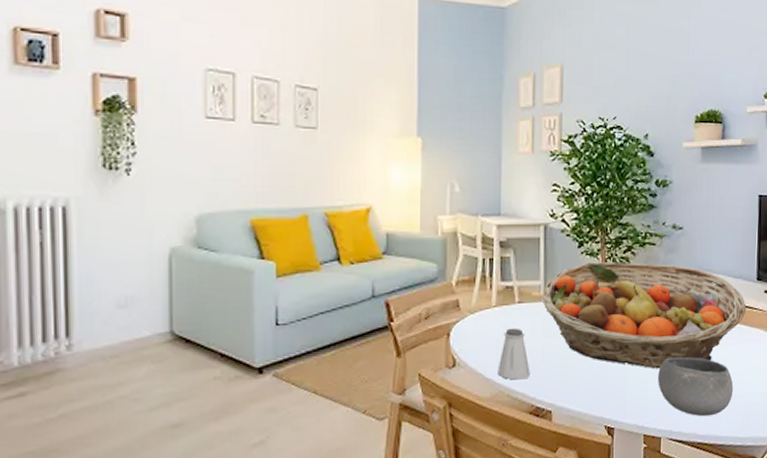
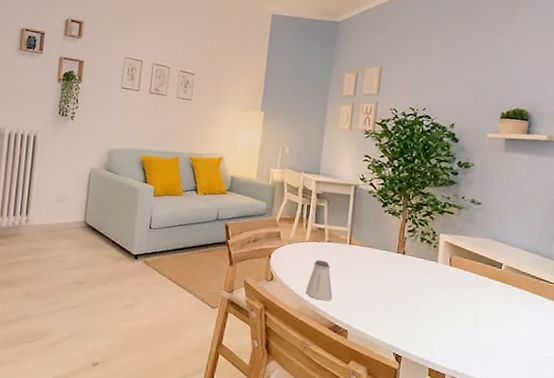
fruit basket: present [540,262,746,369] -> none [346,219,541,320]
bowl: present [658,356,734,417] -> none [446,308,523,368]

